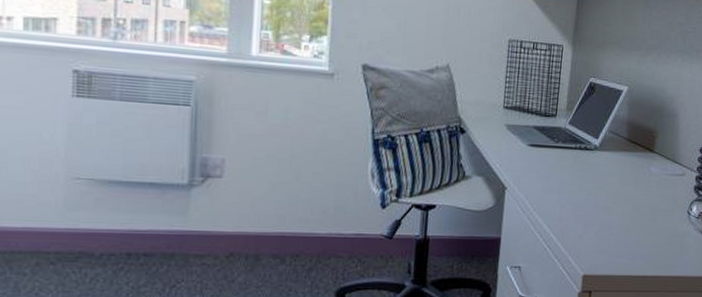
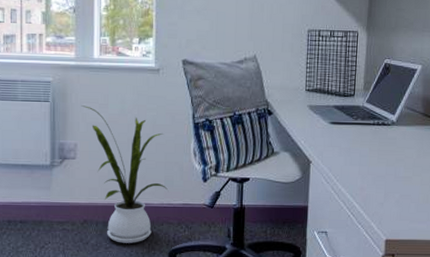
house plant: none [232,112,338,281] -> present [81,105,168,243]

